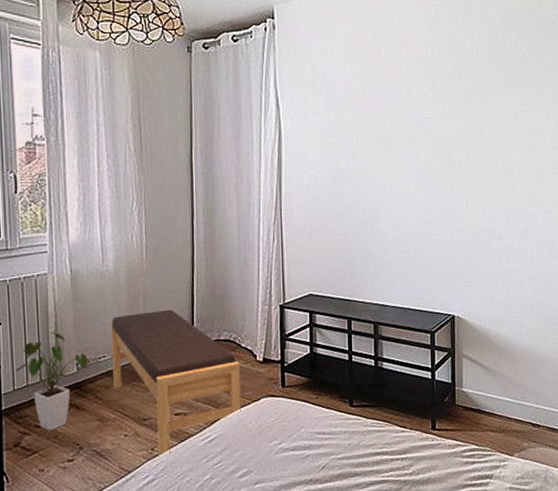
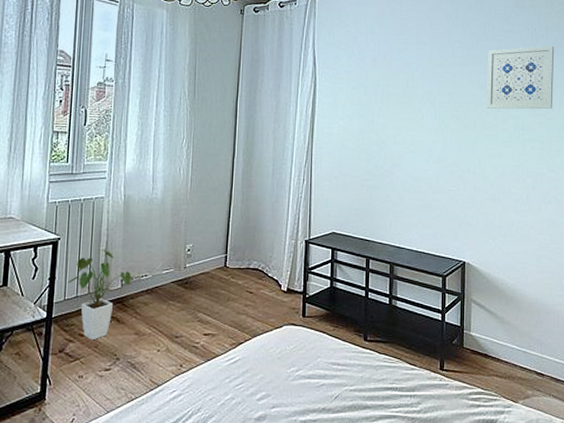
bench: present [110,309,241,457] -> none [151,237,266,374]
wall art: none [472,72,546,146] -> present [487,46,555,109]

